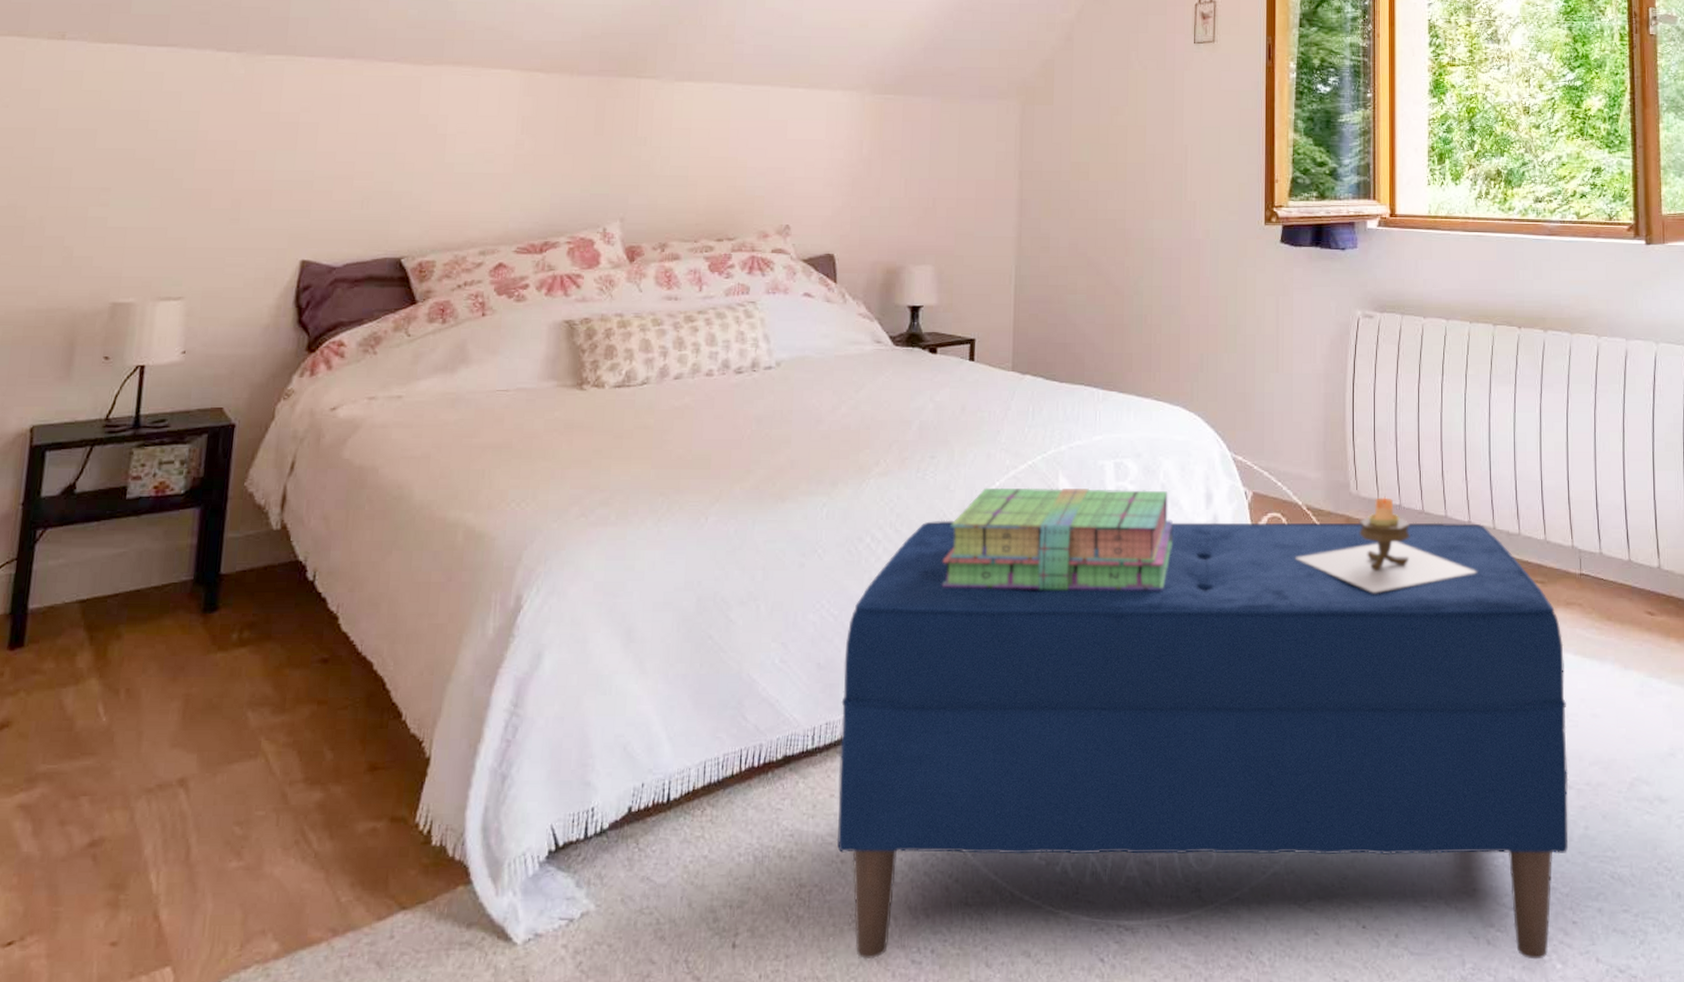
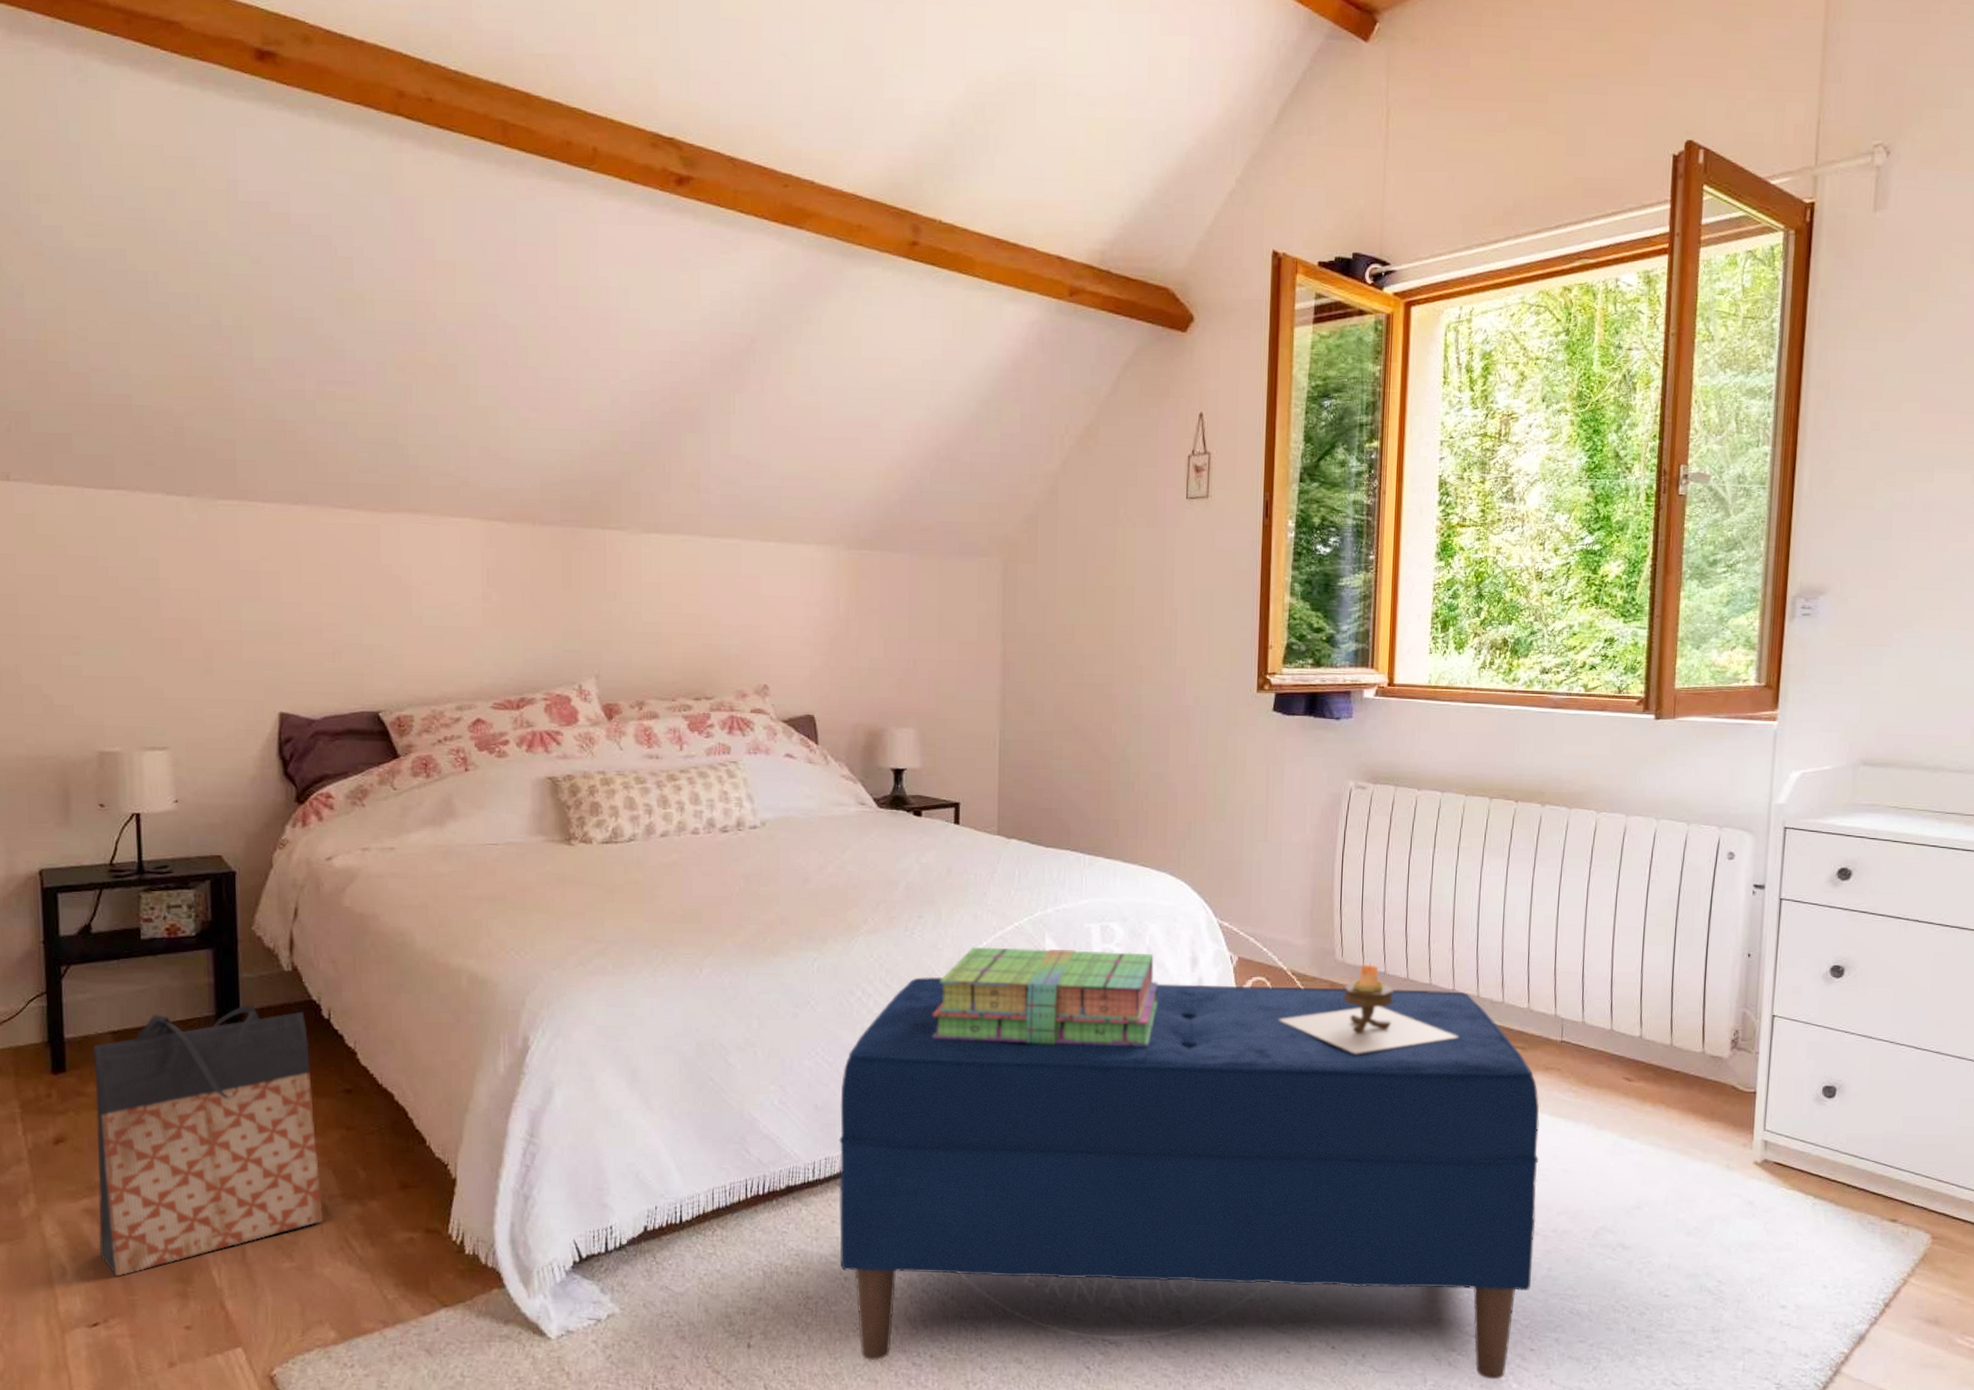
bag: none [28,568,289,886] -> present [92,1005,324,1278]

